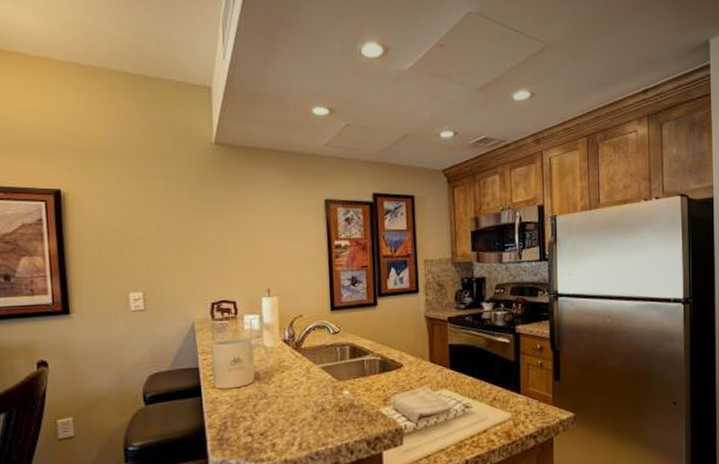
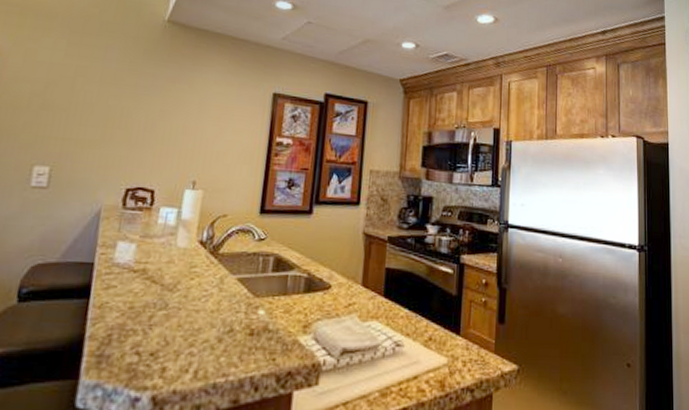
mug: present [211,338,270,390] -> none [107,232,181,293]

